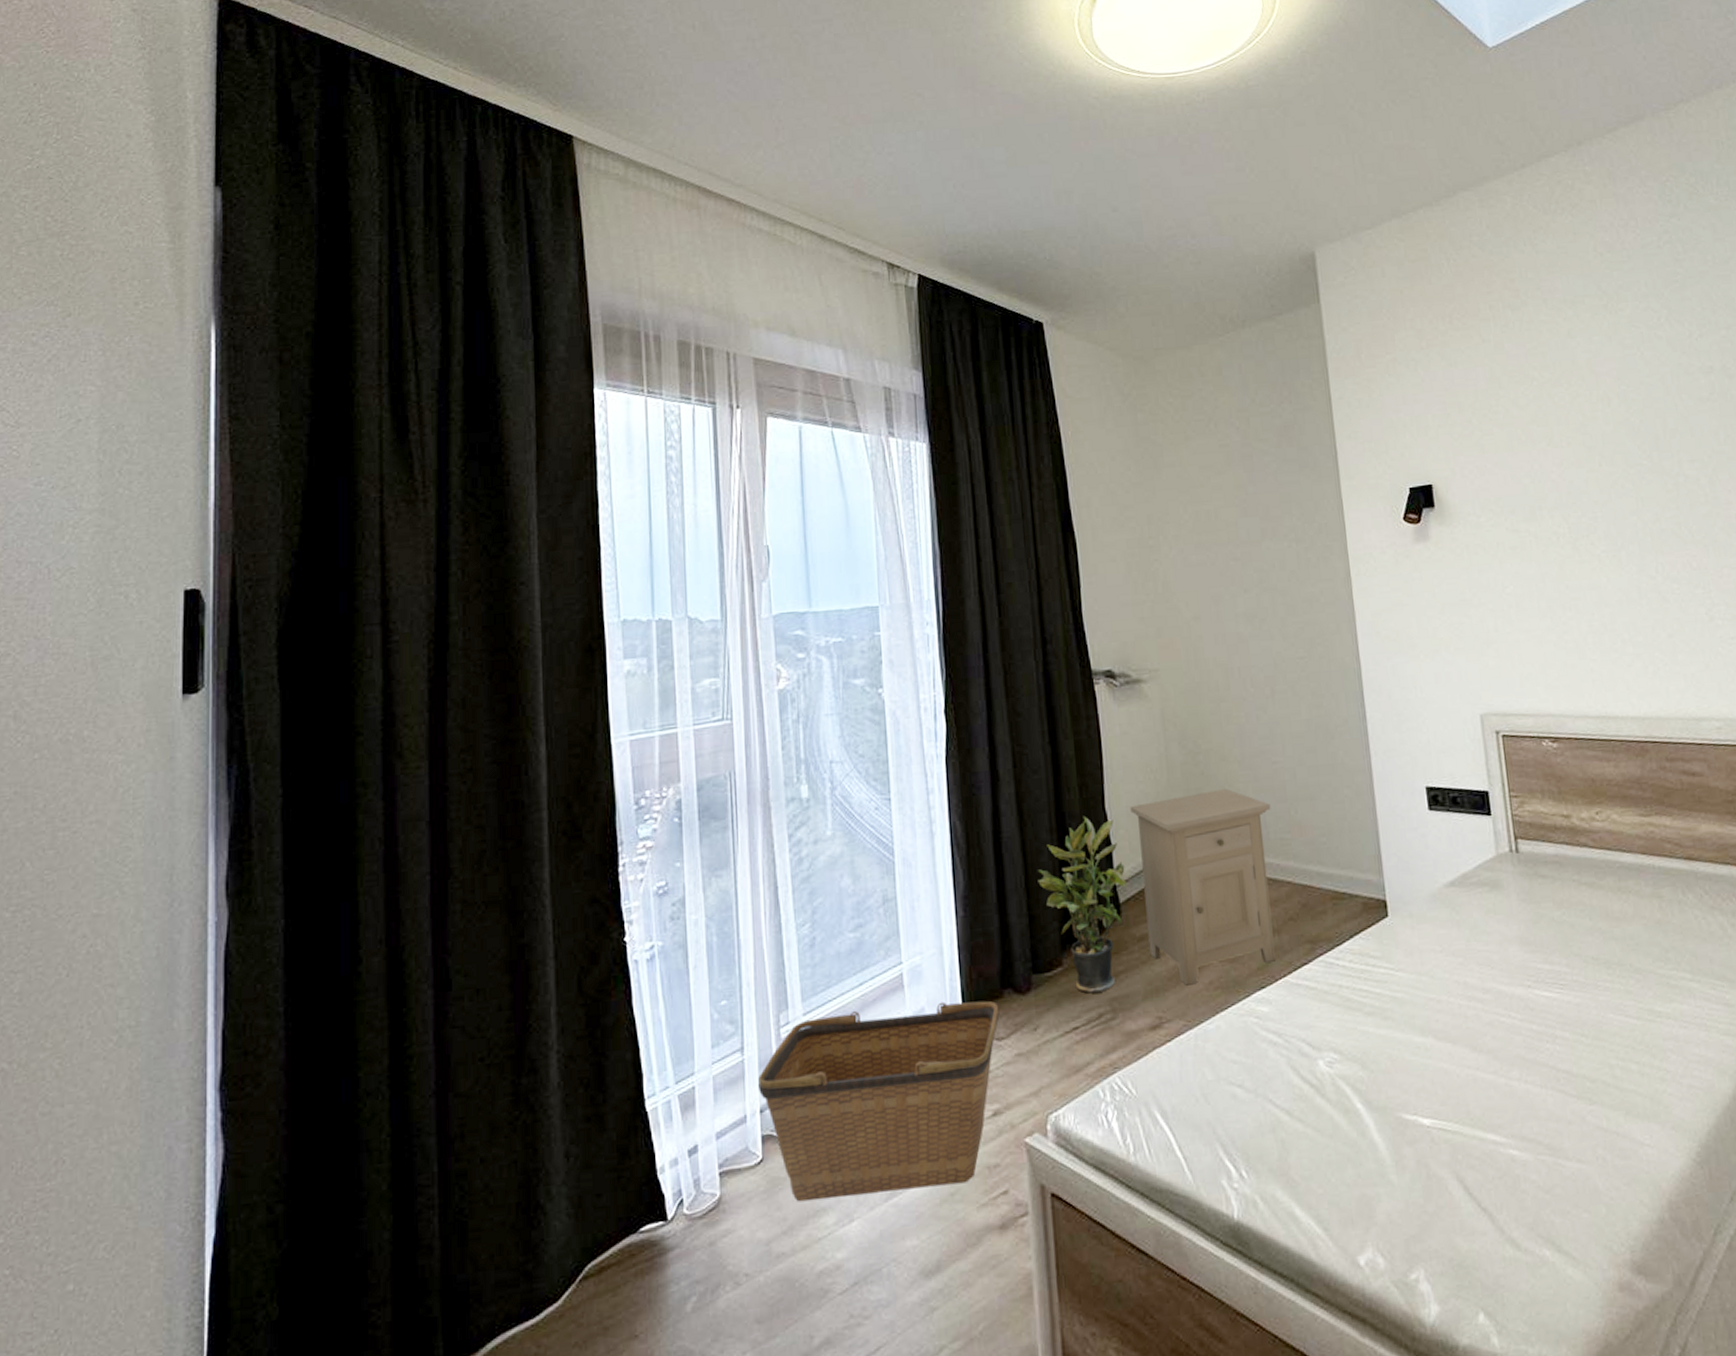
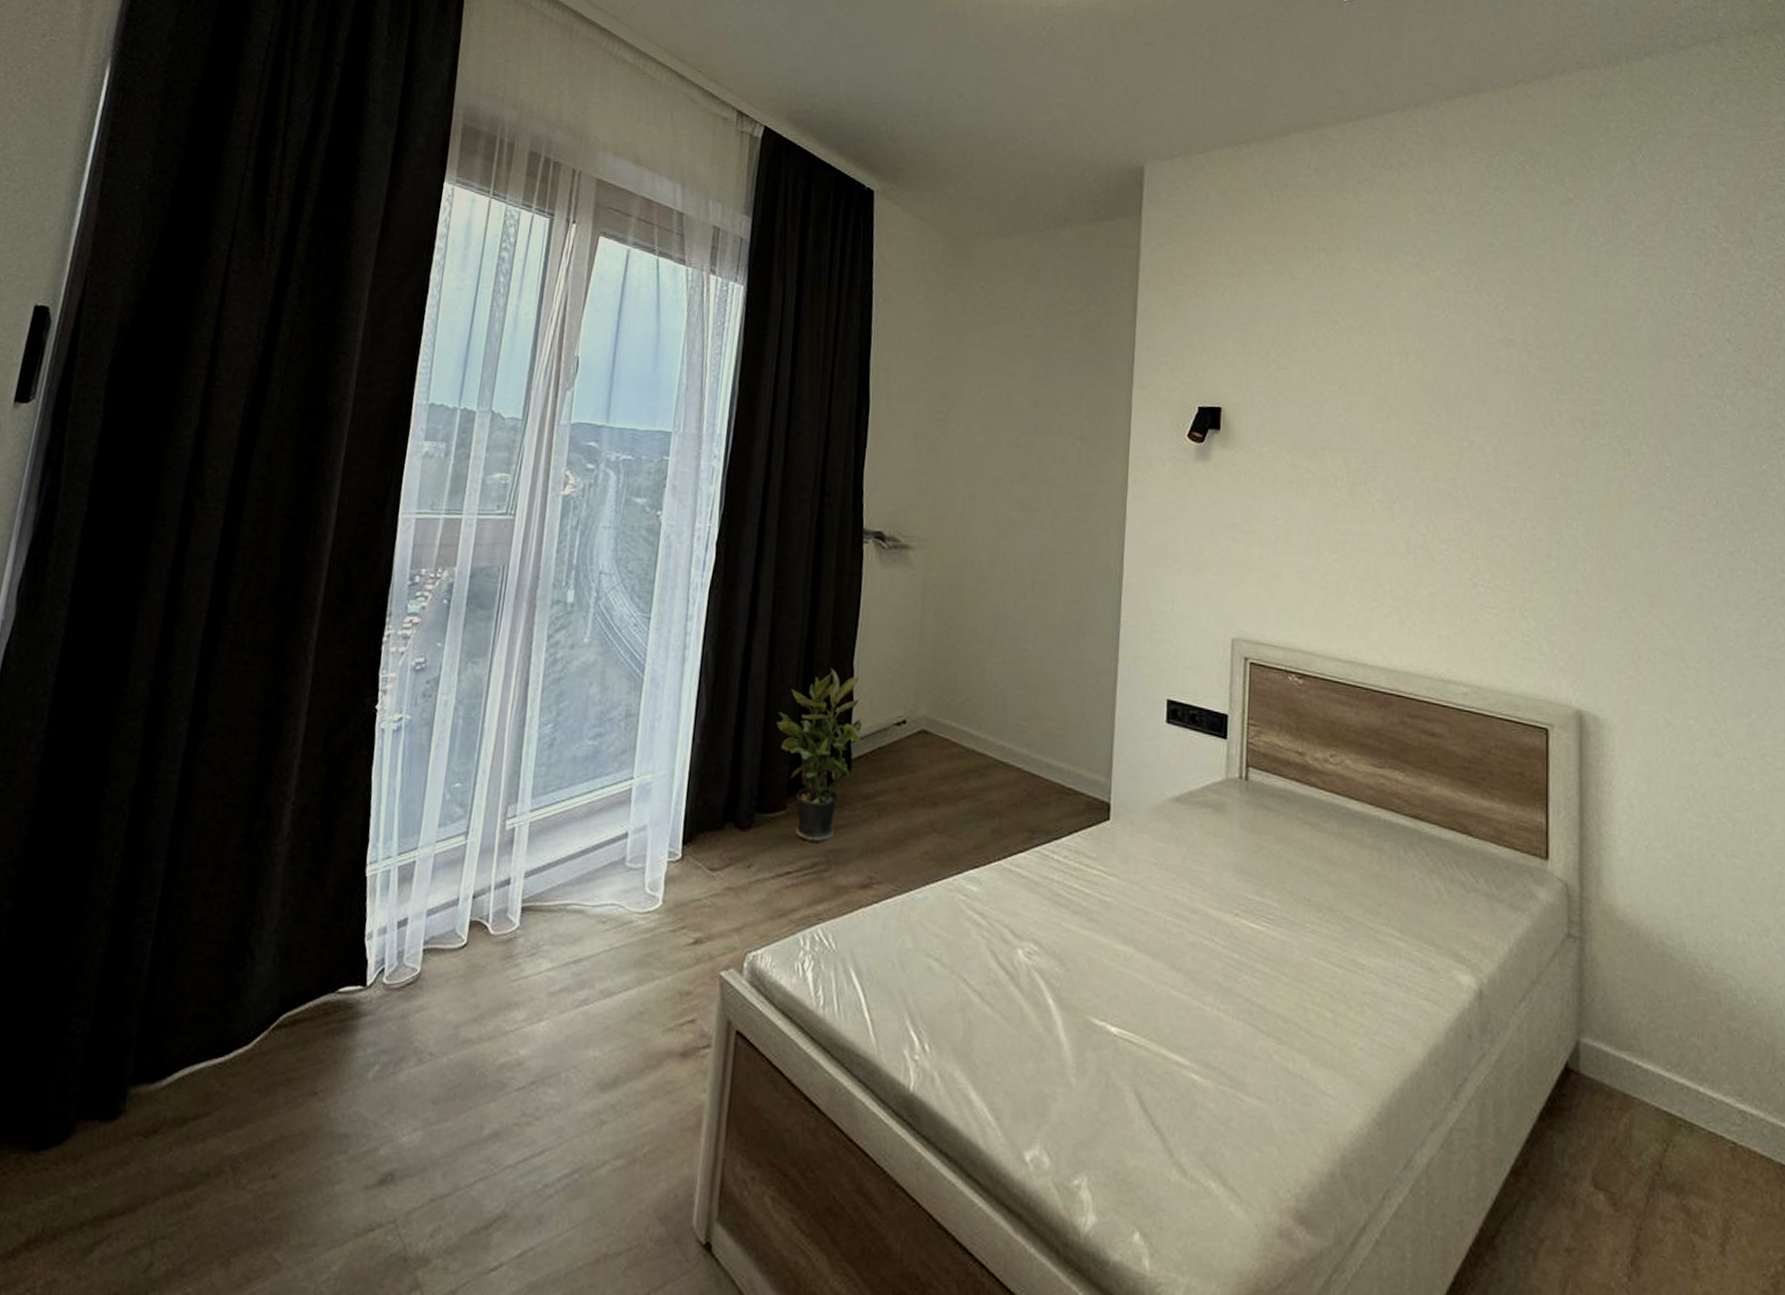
bicycle basket: present [758,1001,999,1201] -> none [475,816,718,1005]
nightstand: present [1130,788,1276,986] -> none [872,665,1013,852]

